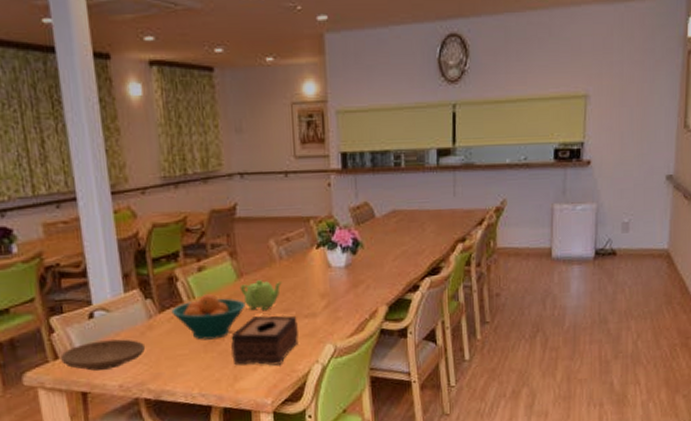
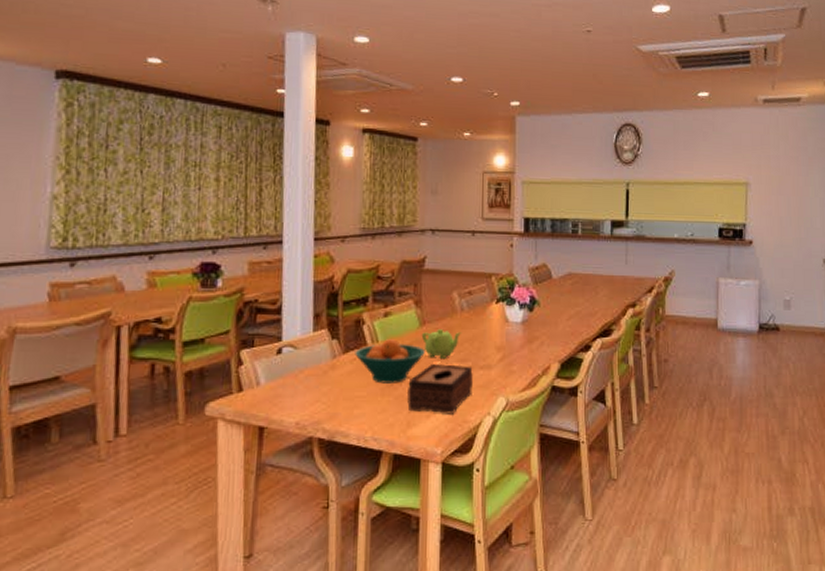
plate: present [59,339,146,371] -> none [243,376,326,406]

